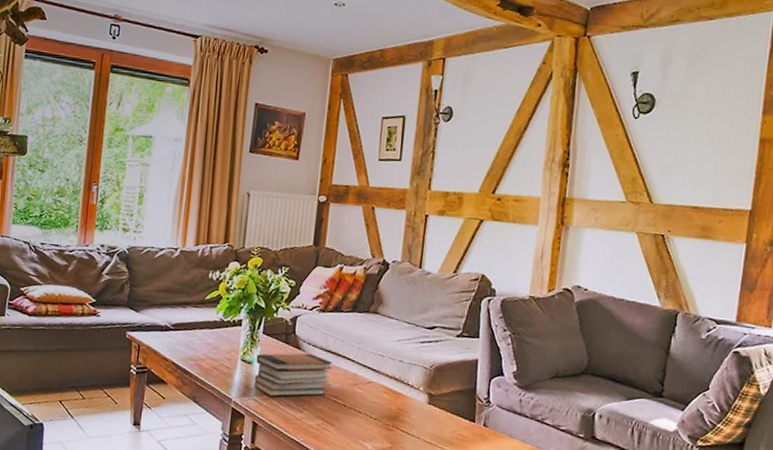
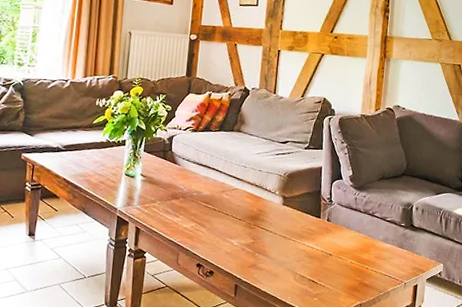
book stack: present [254,353,333,397] -> none [136,167,204,205]

